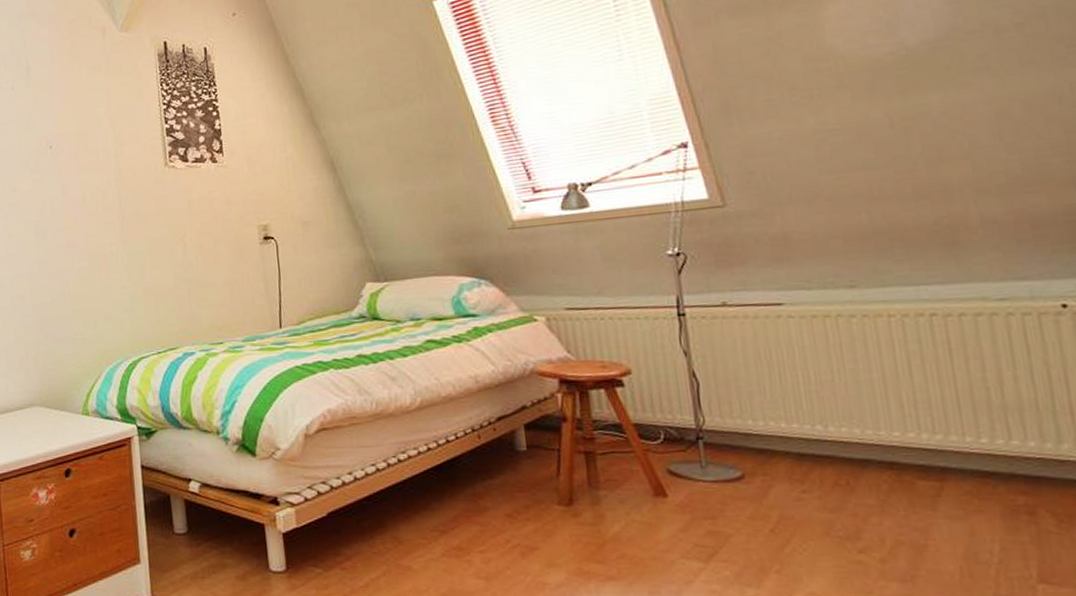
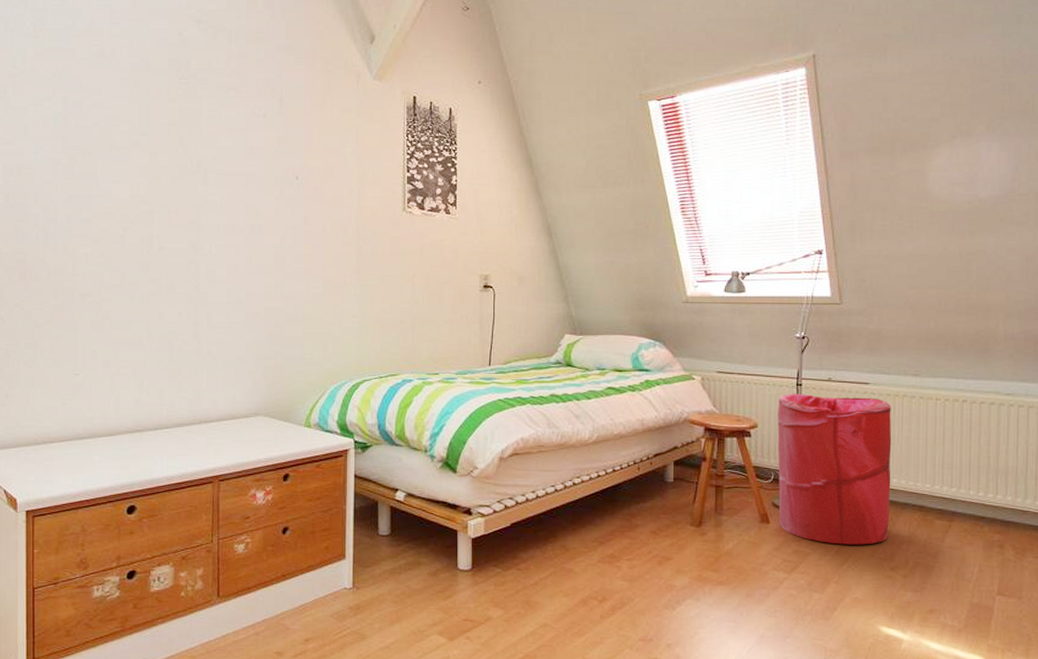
laundry hamper: none [655,321,846,521] -> present [777,393,892,545]

